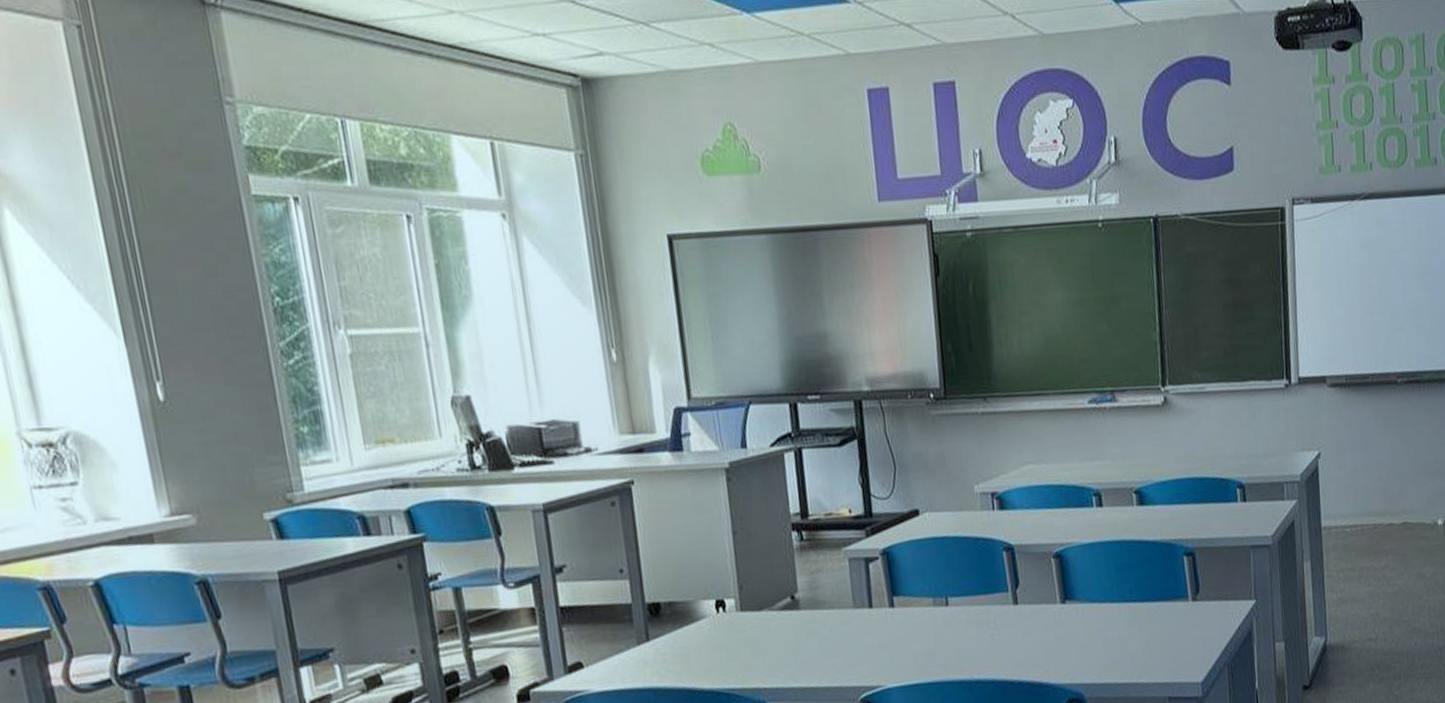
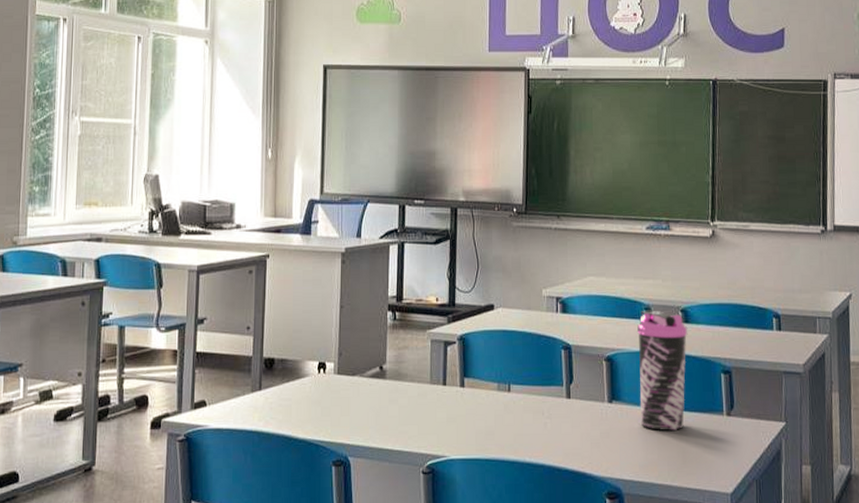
water bottle: none [1087,494,1147,627] -> present [637,310,688,431]

